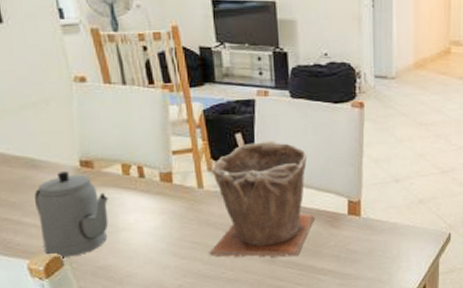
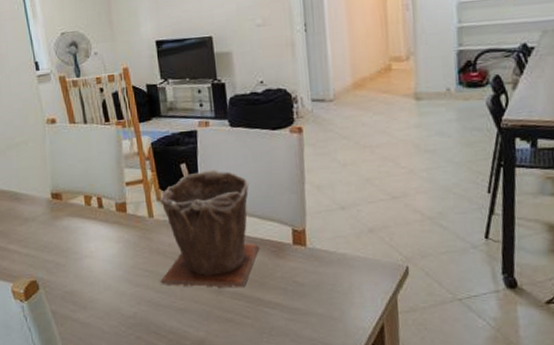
teapot: present [34,172,109,258] -> none [16,203,75,282]

